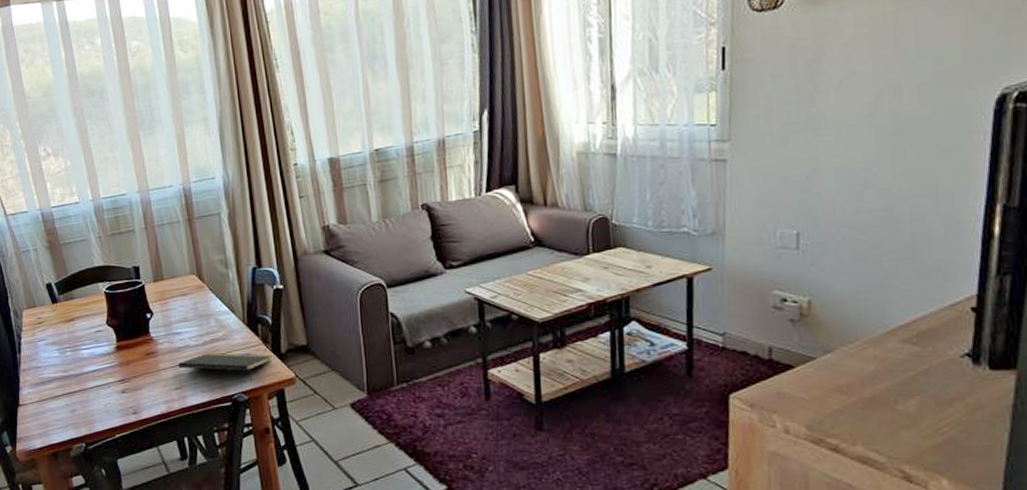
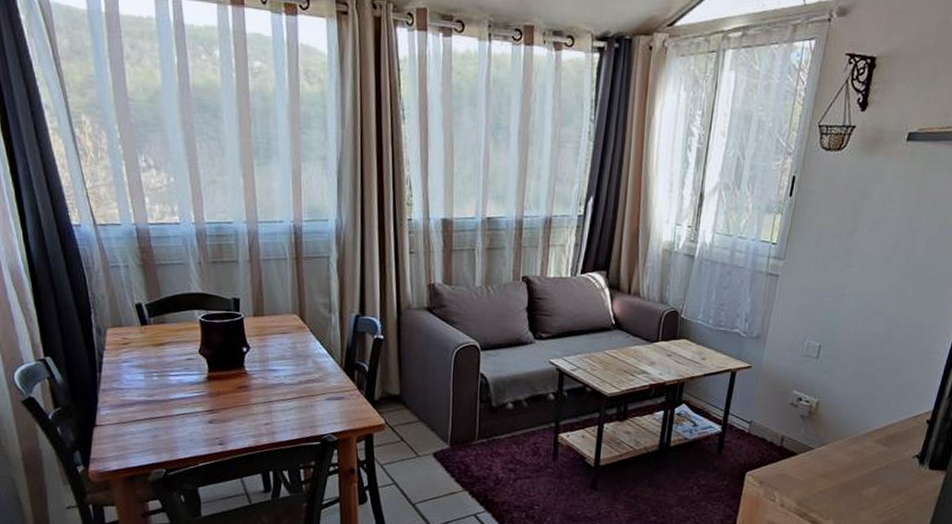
notepad: present [178,352,273,381] -> none [270,392,366,423]

